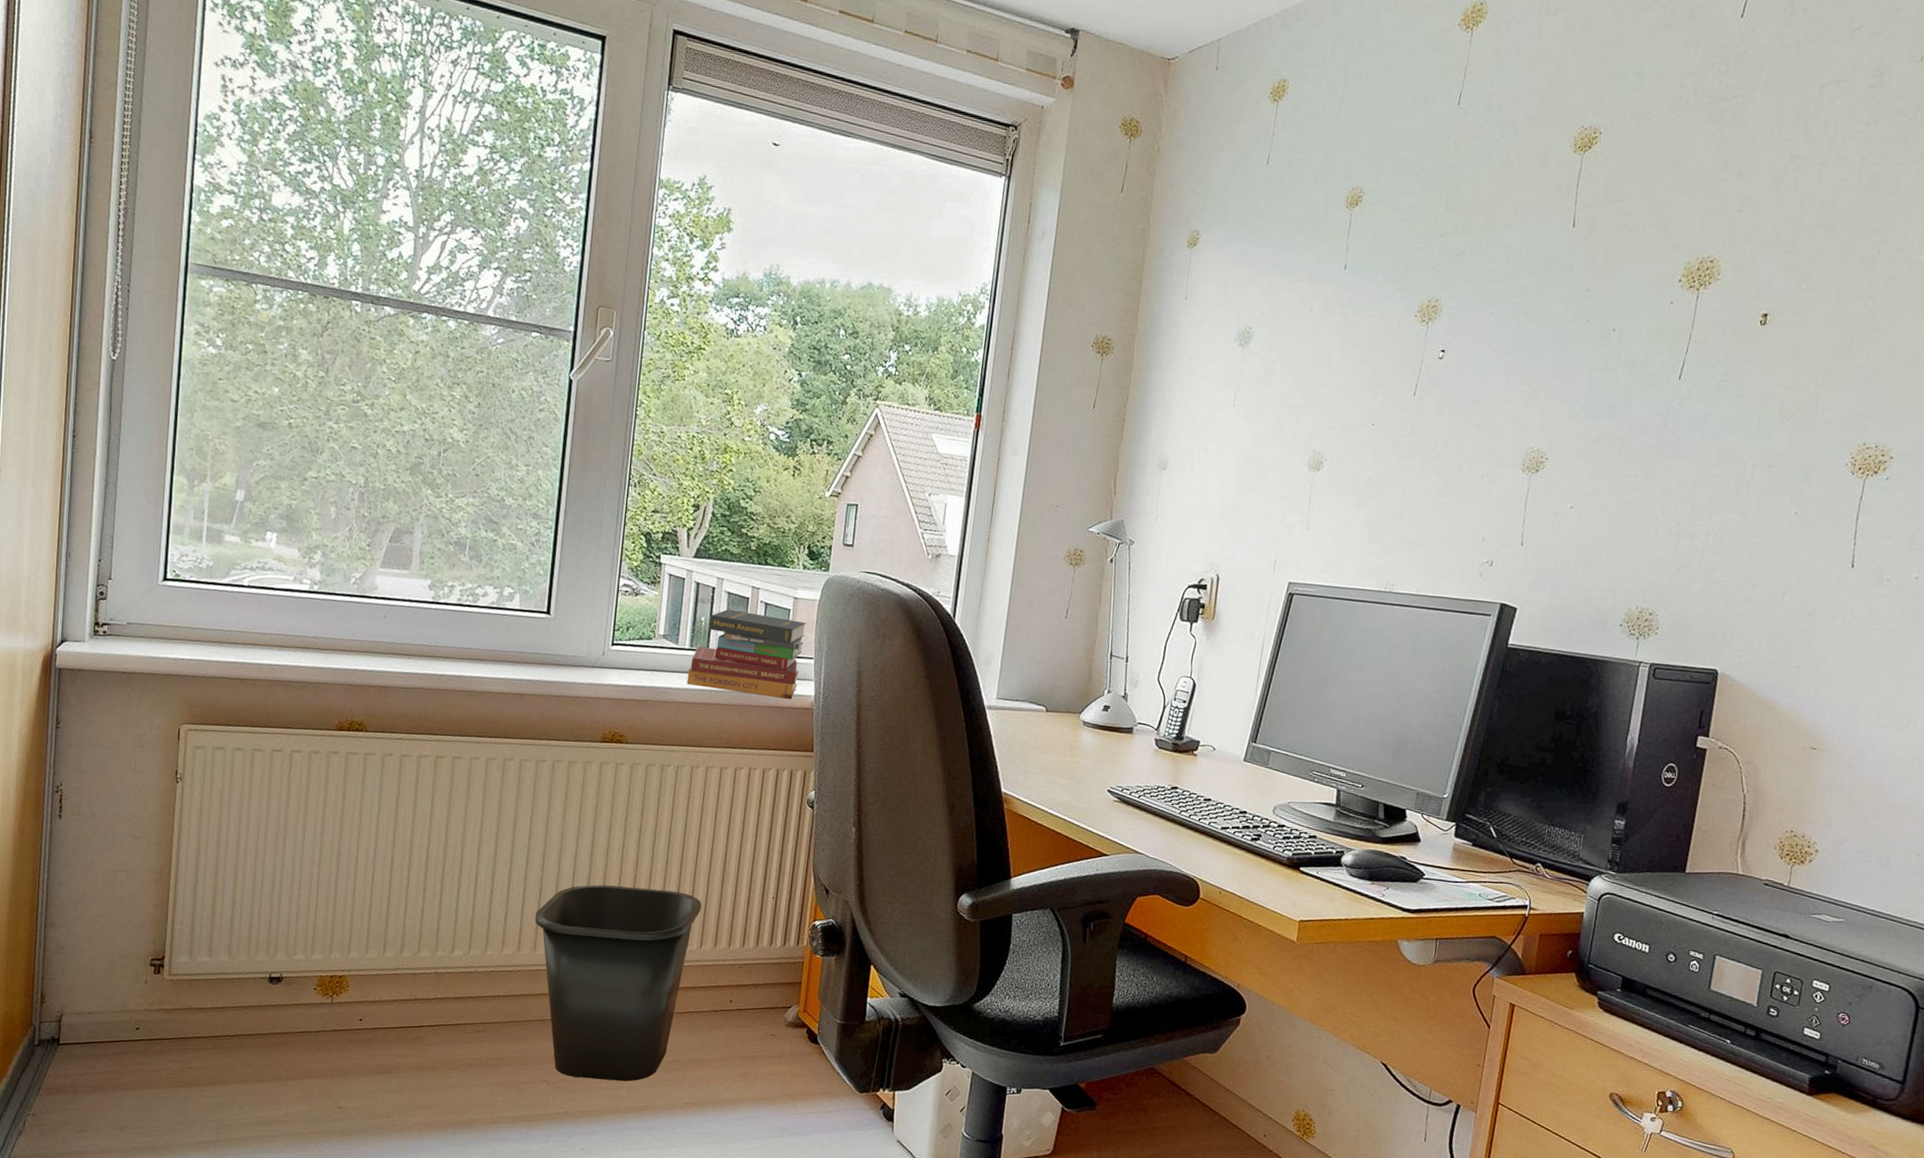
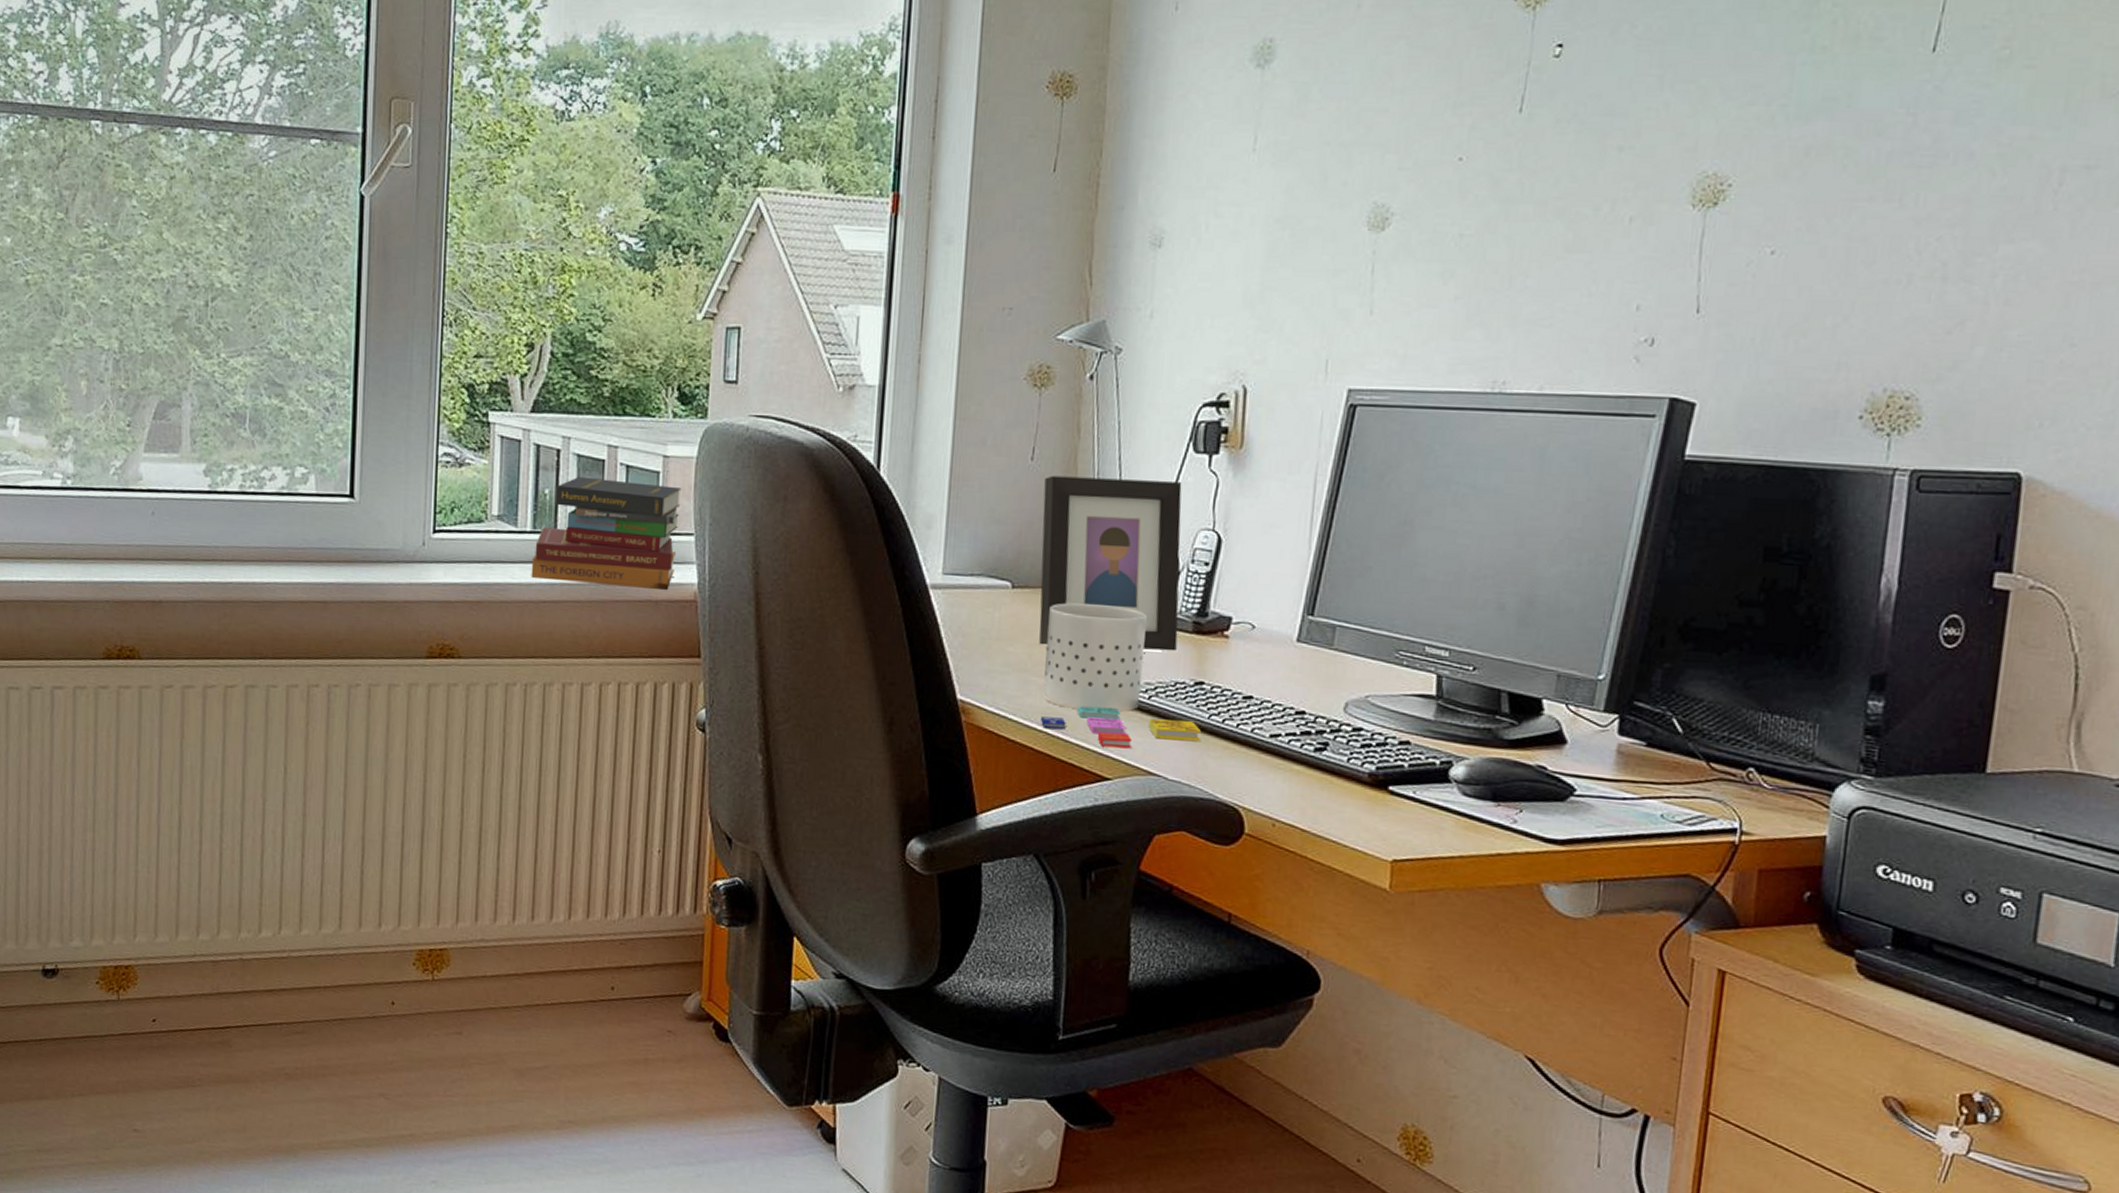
waste bin: present [534,884,702,1082] -> none [358,841,567,1095]
books: none [1061,800,1174,834] -> present [1041,705,1201,749]
picture frame: none [1063,630,1171,764] -> present [1039,475,1182,652]
mug: none [1063,724,1141,807] -> present [1043,603,1147,712]

